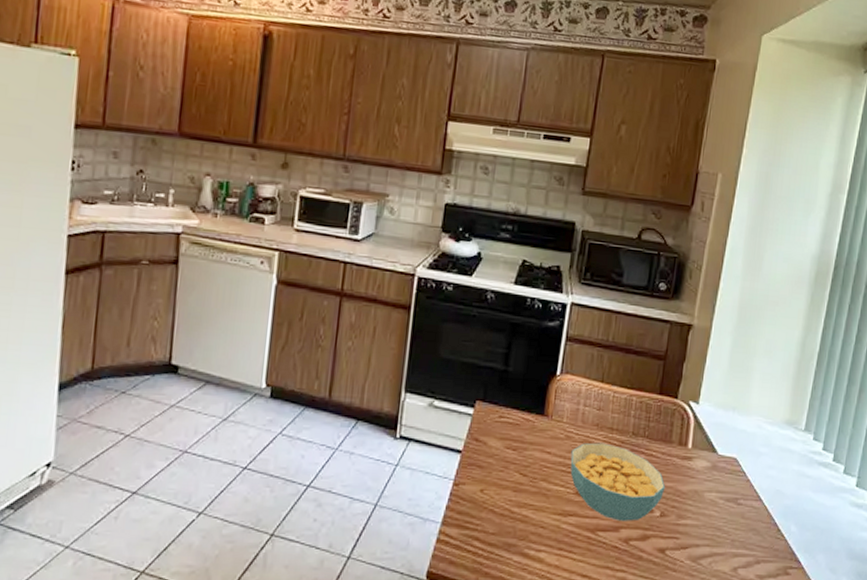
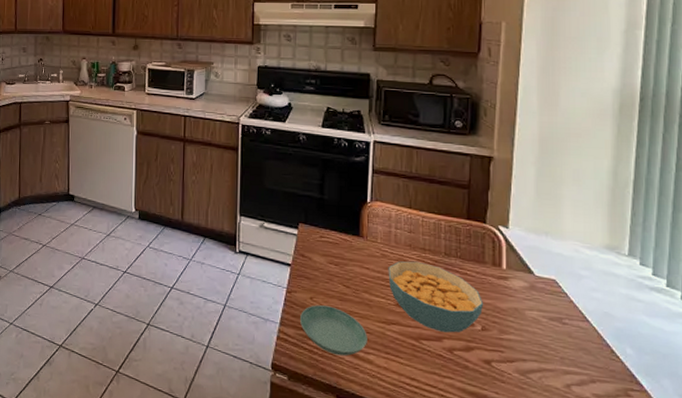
saucer: none [466,498,541,556] -> present [300,305,367,356]

